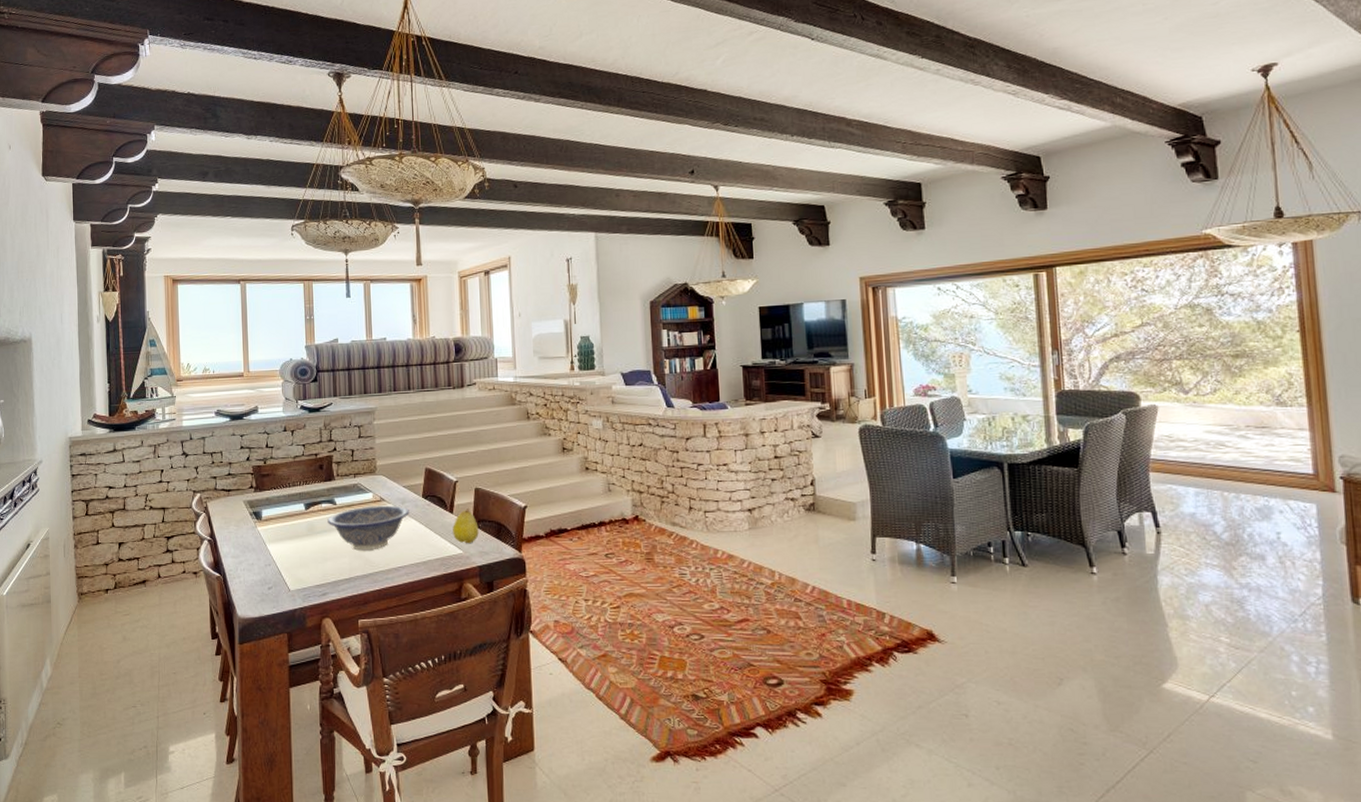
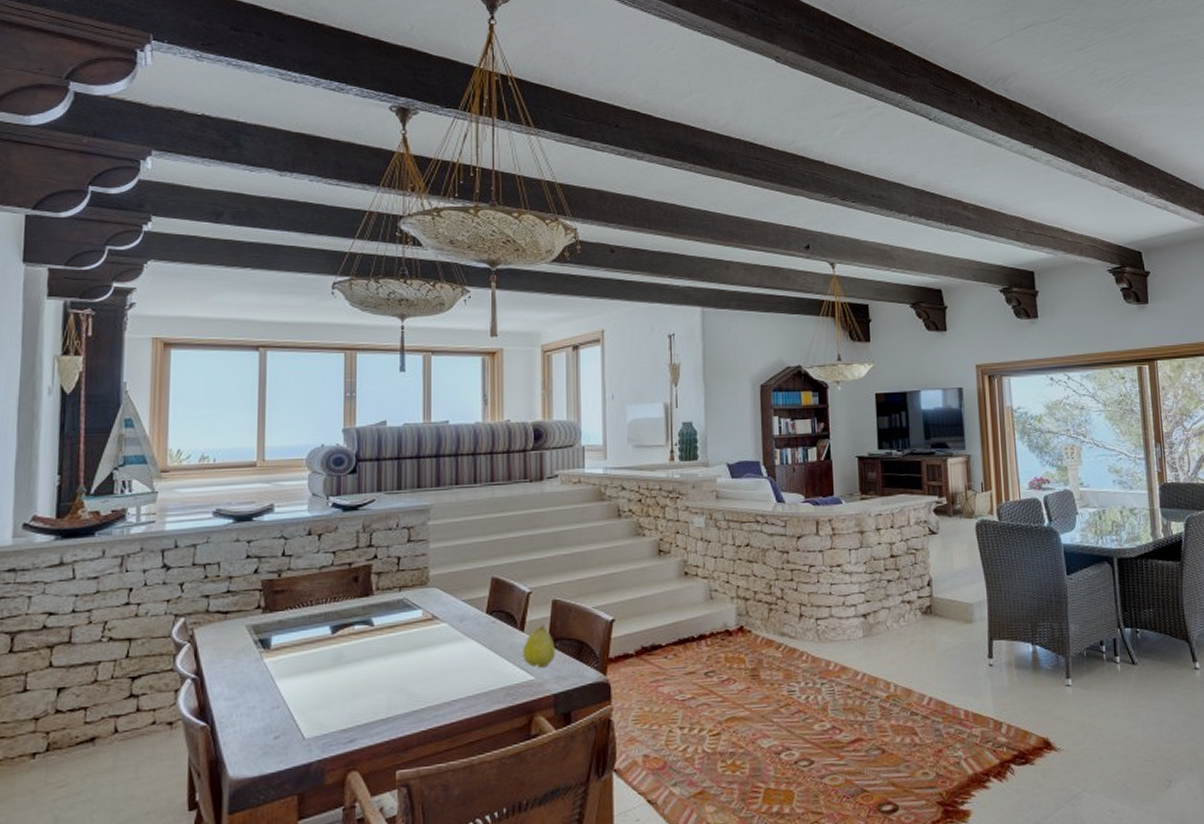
decorative bowl: present [327,504,409,551] -> none [361,623,469,683]

